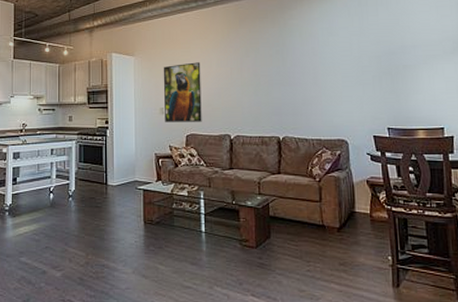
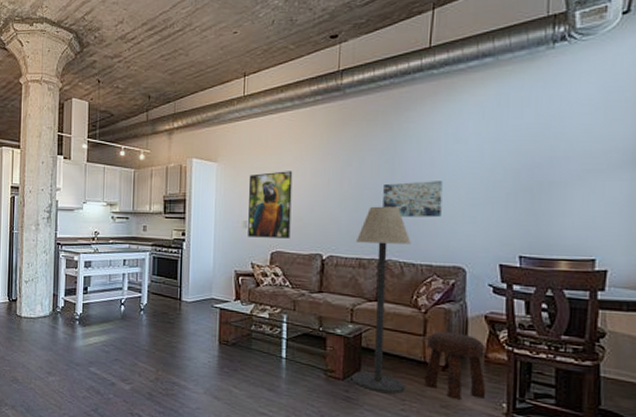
floor lamp: none [258,90,309,257] -> present [352,206,411,394]
wall art: none [277,67,325,99] -> present [383,181,443,218]
stool: none [323,197,375,256] -> present [424,332,487,399]

